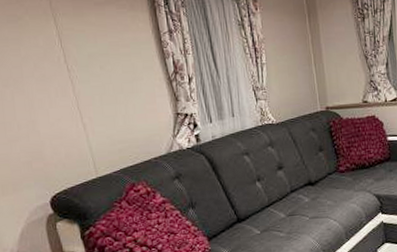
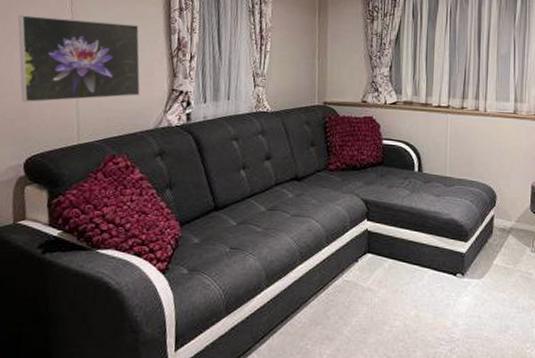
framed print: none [10,53,146,145] -> present [18,15,140,103]

